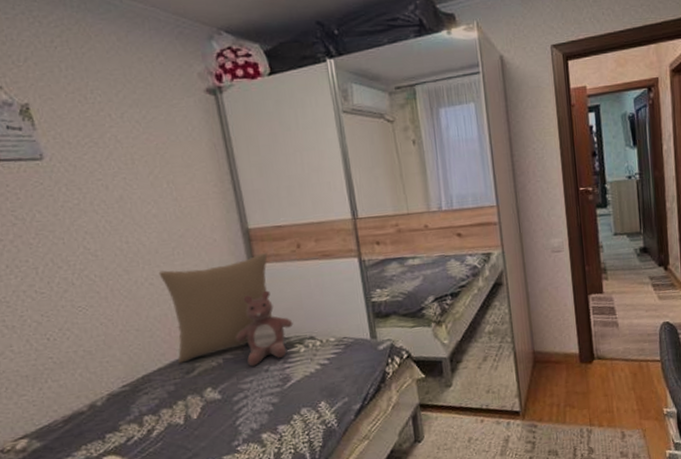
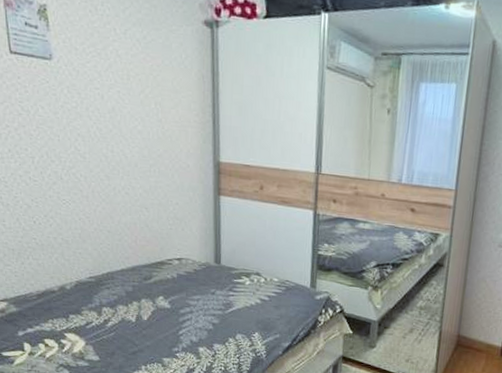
pillow: present [158,252,273,364] -> none [135,183,232,270]
stuffed animal: present [236,290,293,367] -> none [192,222,244,287]

